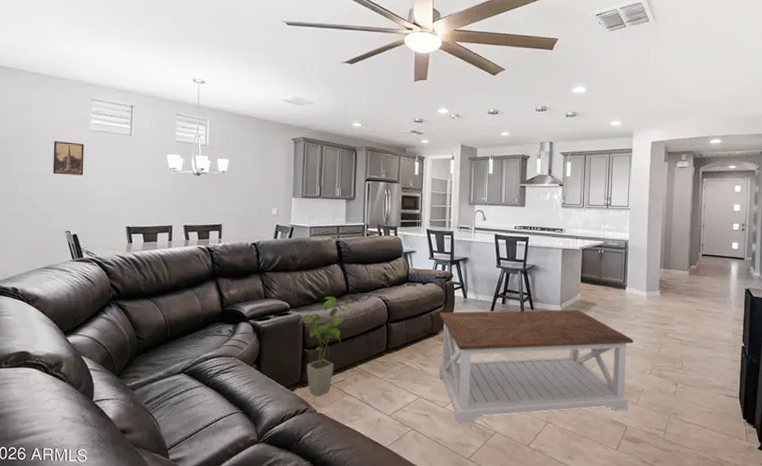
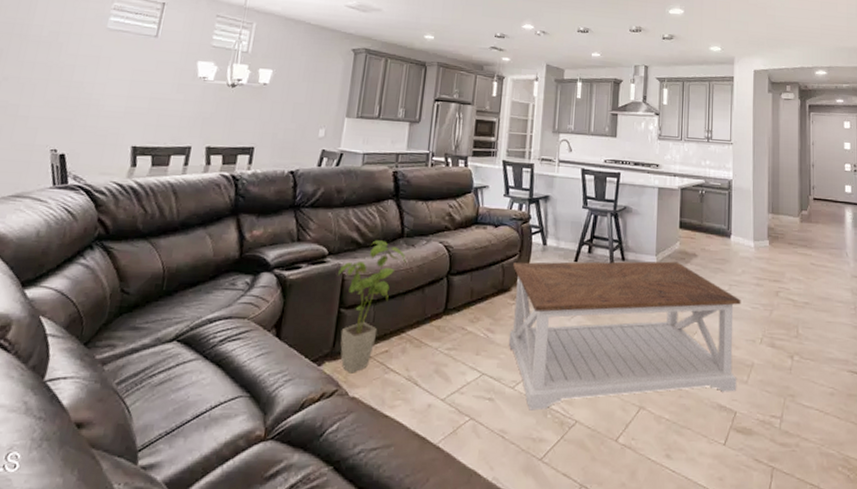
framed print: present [53,141,84,175] -> none [48,39,96,82]

